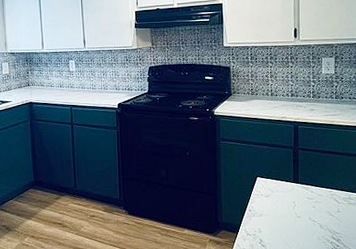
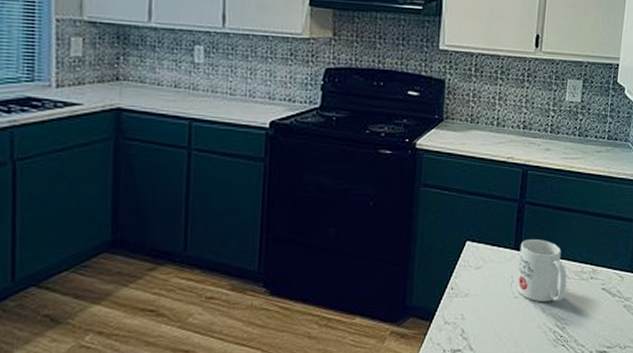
mug: none [298,175,338,221] -> present [517,239,567,303]

